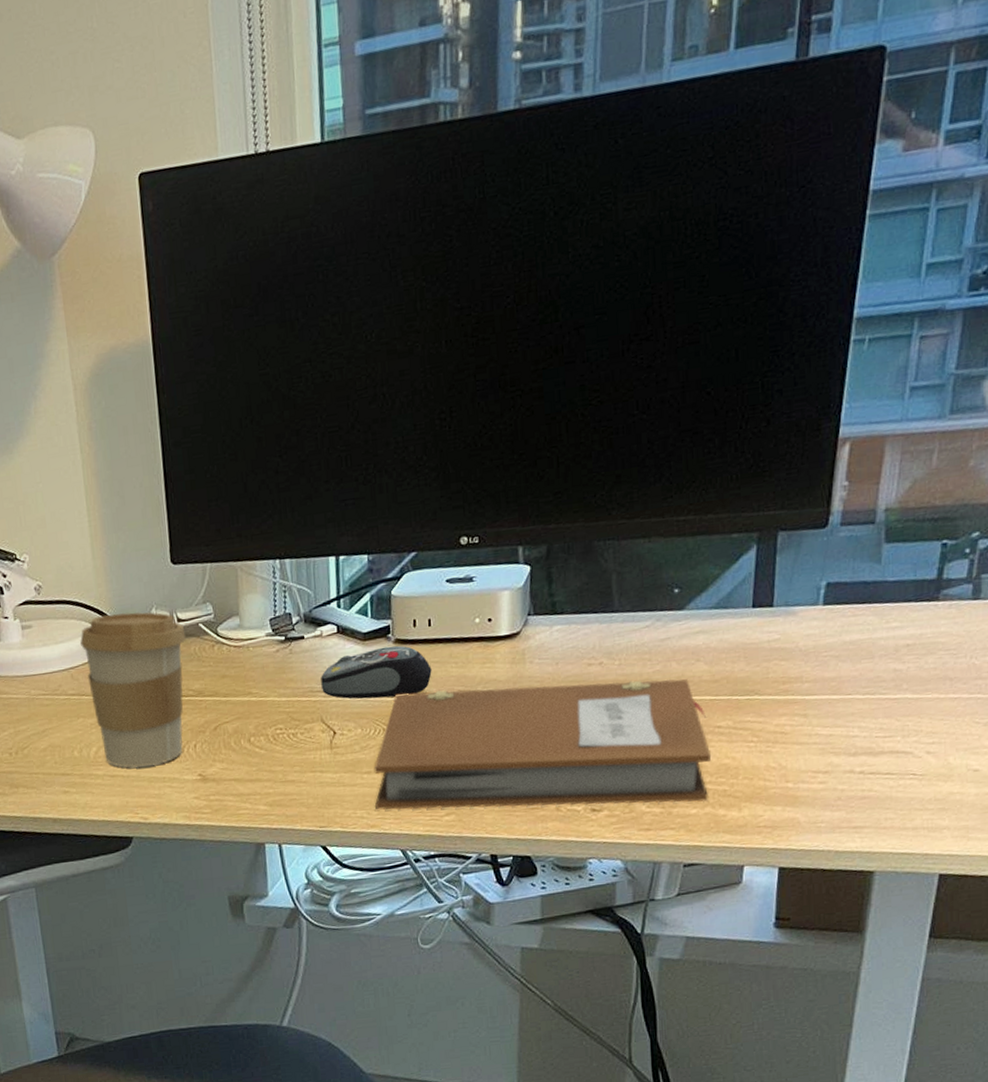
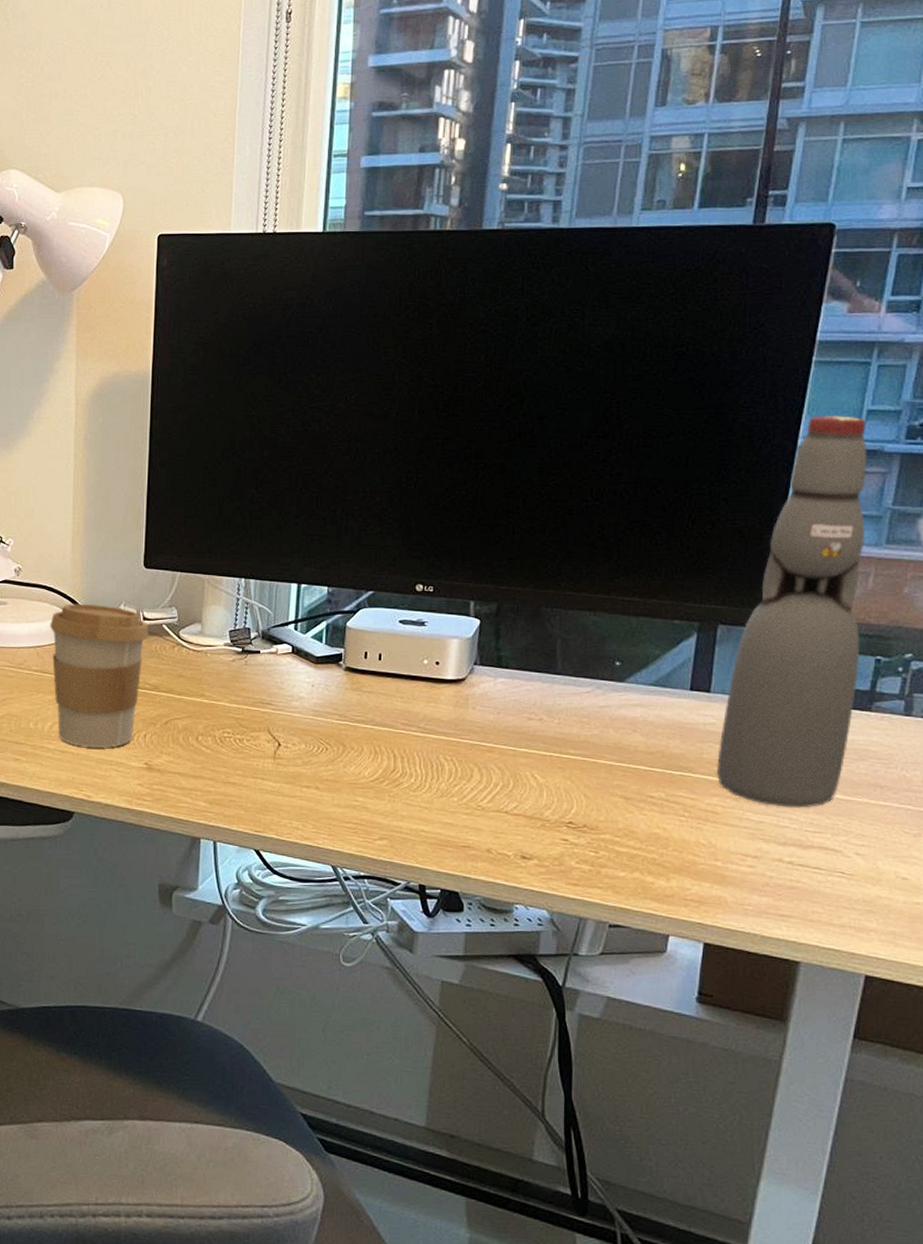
computer mouse: present [321,645,432,699] -> none [271,672,378,720]
notebook: present [374,679,712,810] -> none [310,717,643,866]
bottle: none [784,273,929,717] -> present [717,414,867,808]

